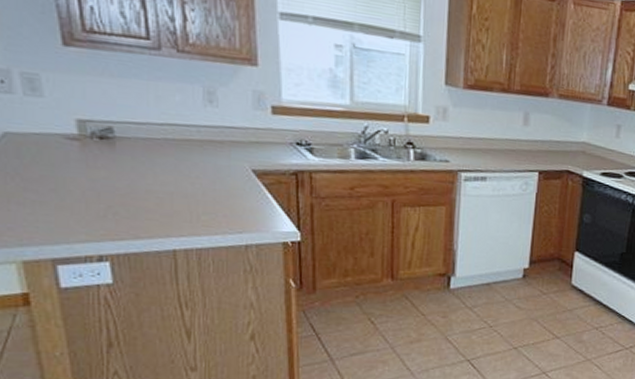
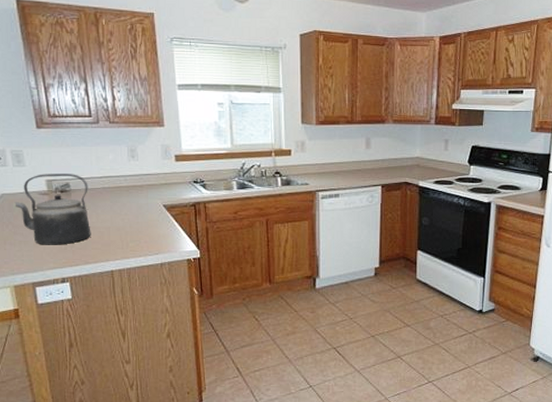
kettle: none [25,110,145,211] -> present [14,174,91,245]

